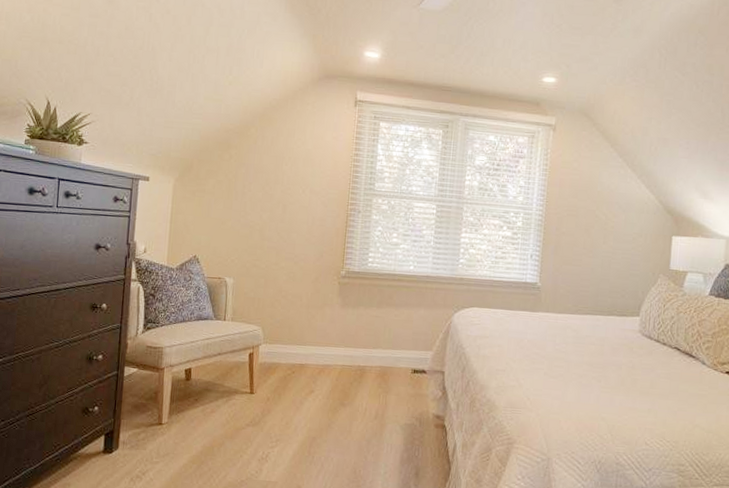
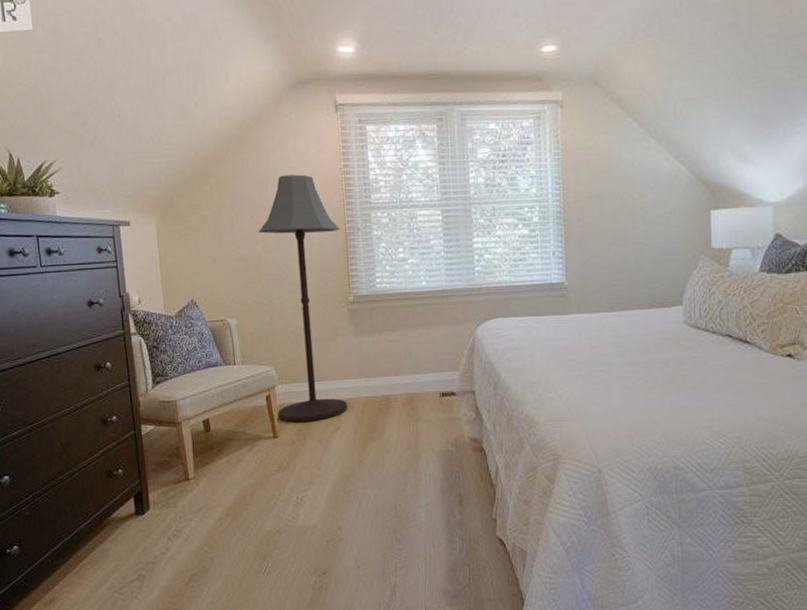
floor lamp: none [257,155,343,382] -> present [258,174,347,422]

